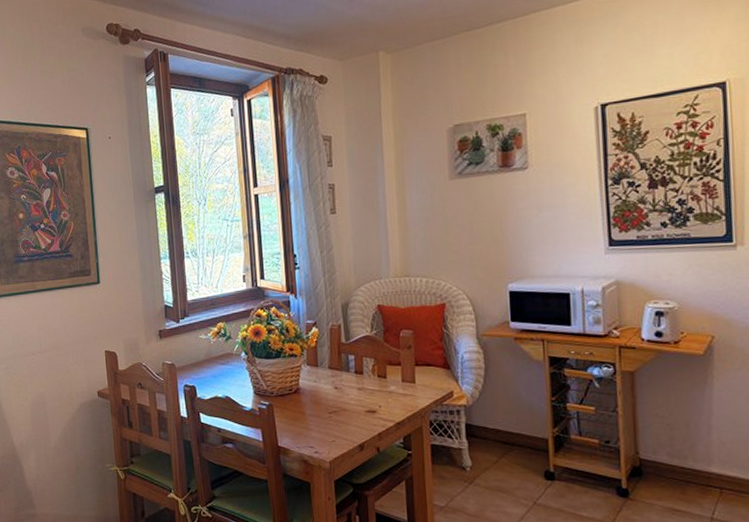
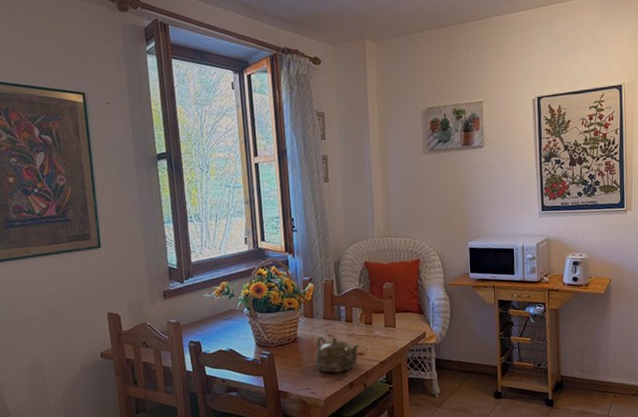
teapot: none [319,389,371,432] -> present [315,337,359,373]

